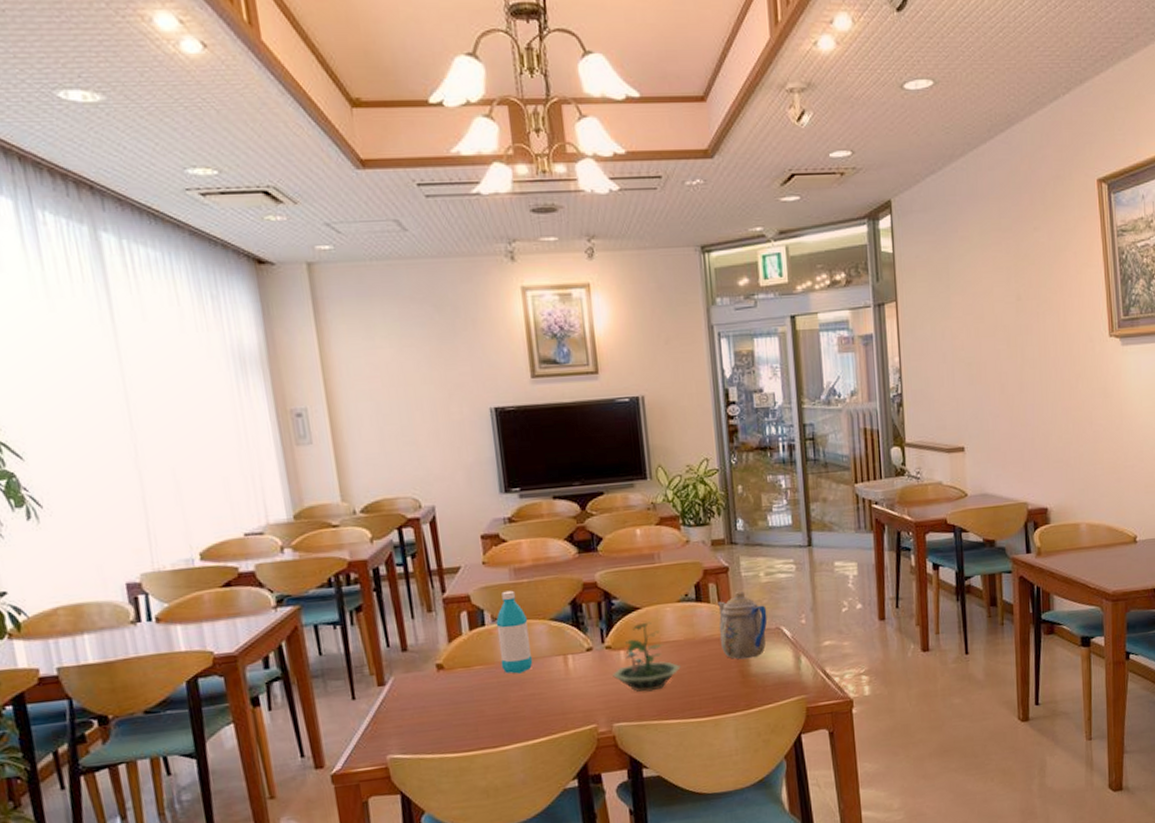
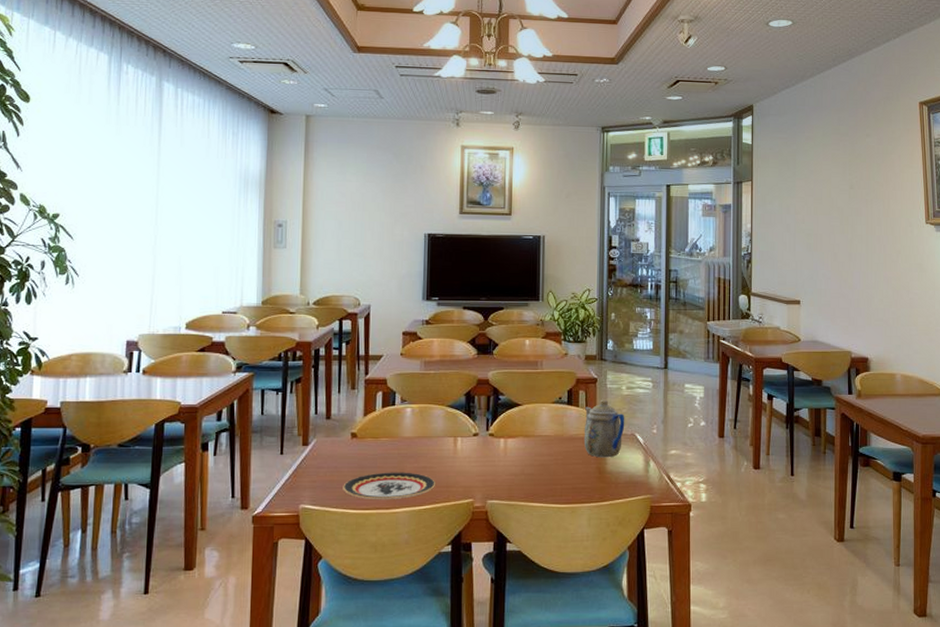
plate: none [436,702,549,740] -> present [343,472,435,500]
water bottle: present [496,590,533,674] -> none [403,379,430,448]
terrarium: present [611,621,681,692] -> none [491,417,549,476]

